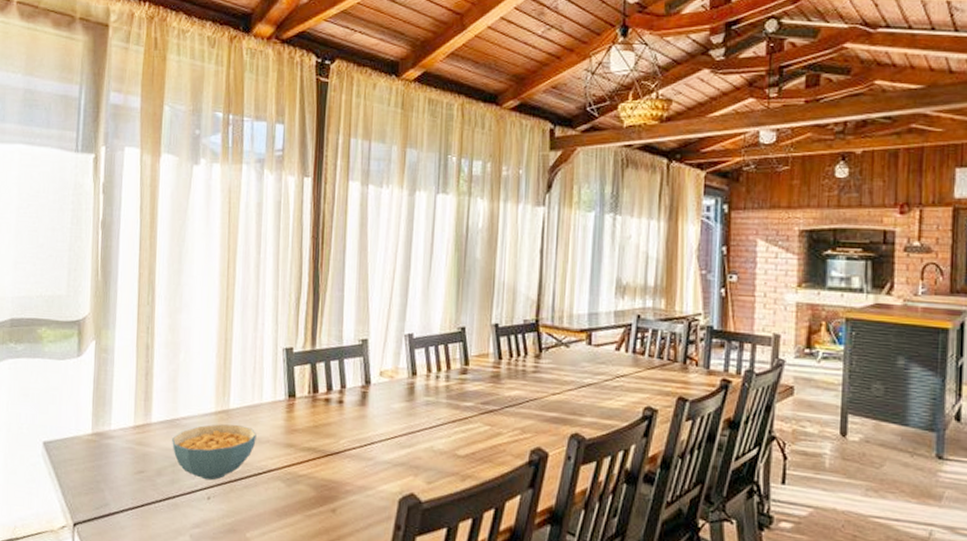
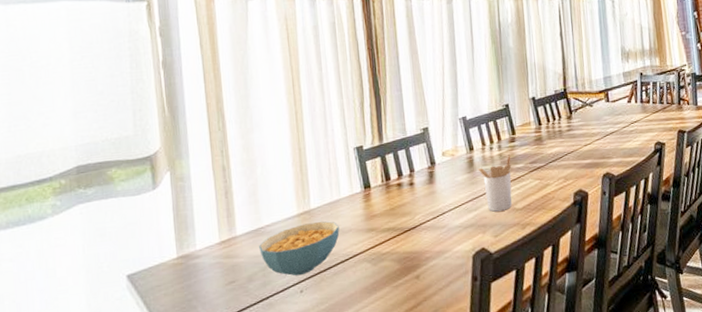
utensil holder: none [418,388,460,455] -> present [478,154,512,212]

